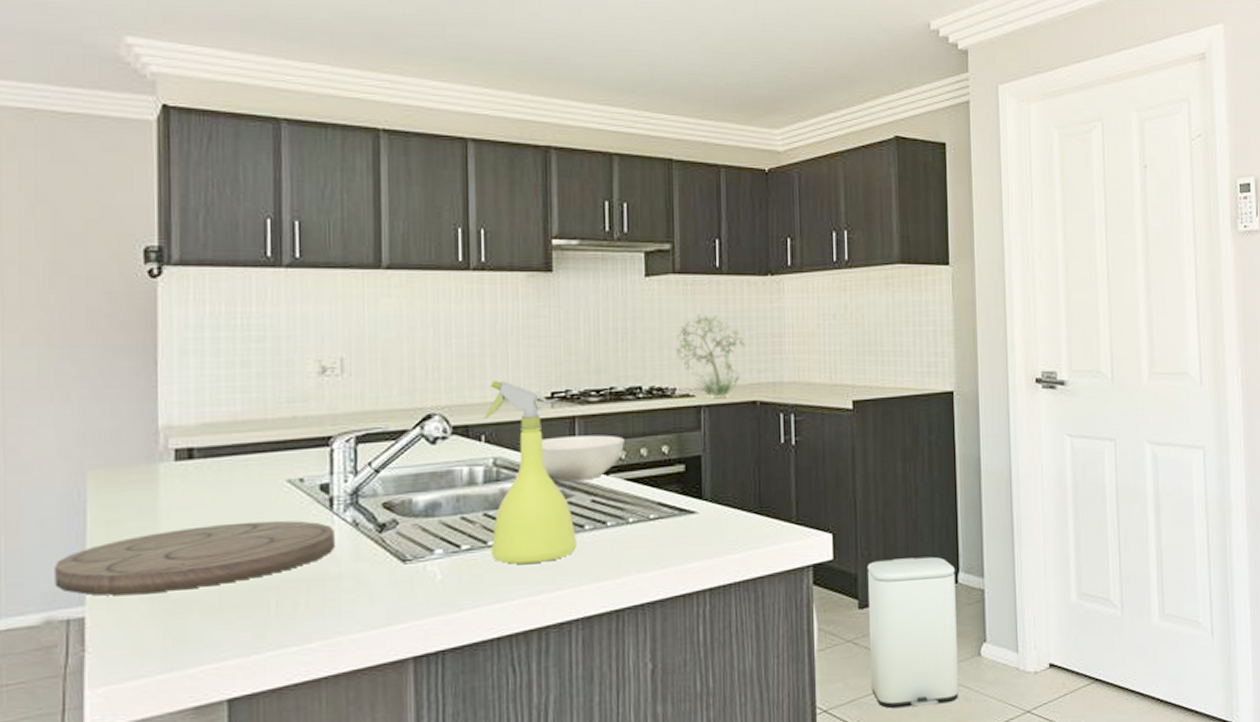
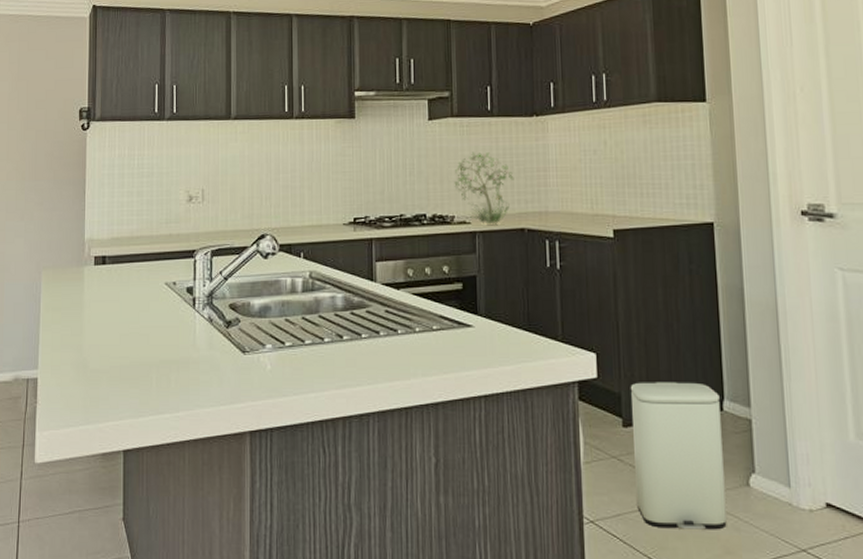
cutting board: present [55,520,335,596] -> none [21,314,196,363]
spray bottle: present [484,380,577,564] -> none [303,208,373,361]
bowl: present [542,435,624,482] -> none [346,255,412,293]

